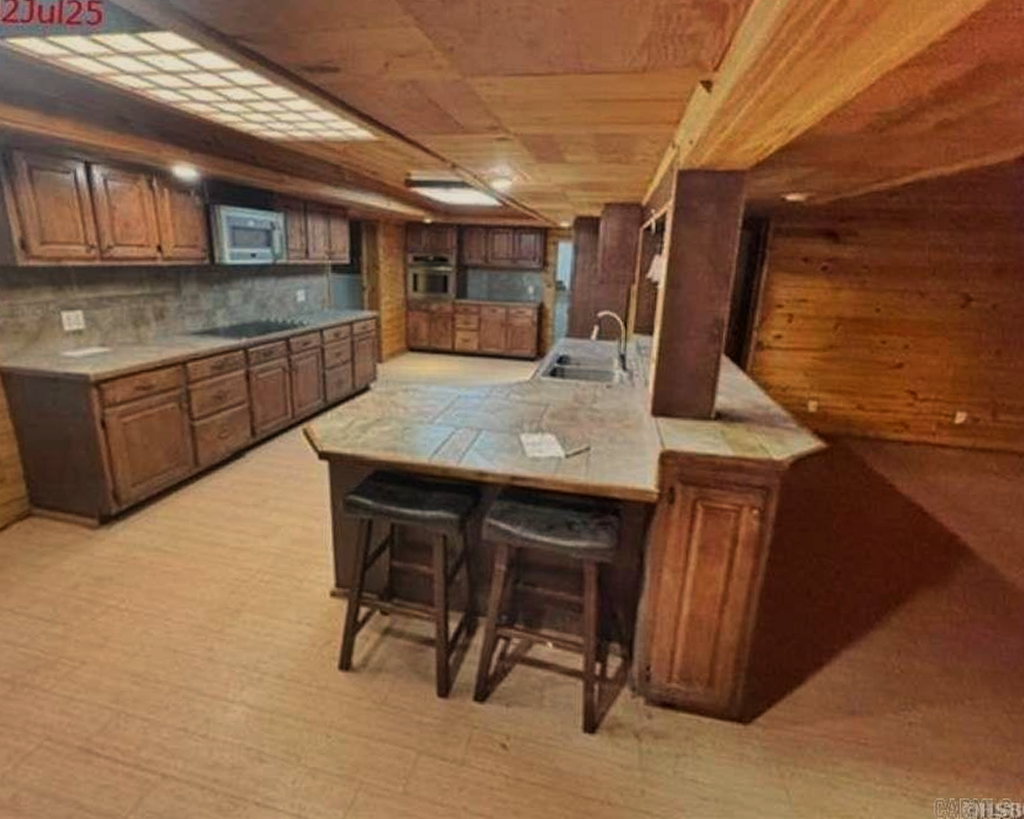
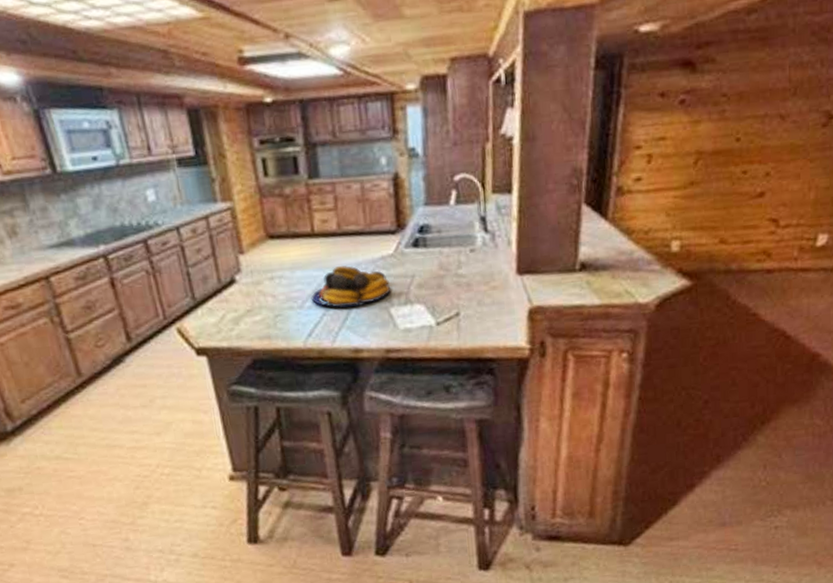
fruit bowl: none [442,385,524,428] -> present [311,265,391,308]

